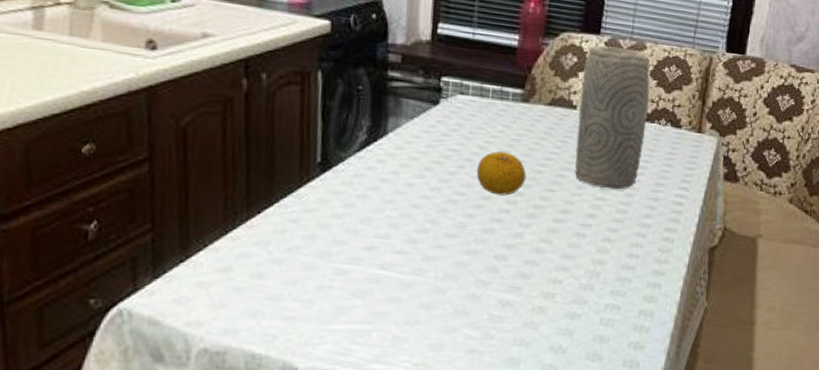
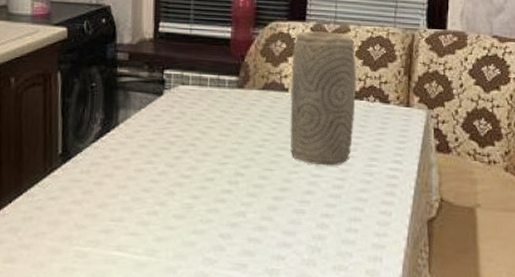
fruit: present [476,151,527,196] -> none [199,135,246,177]

